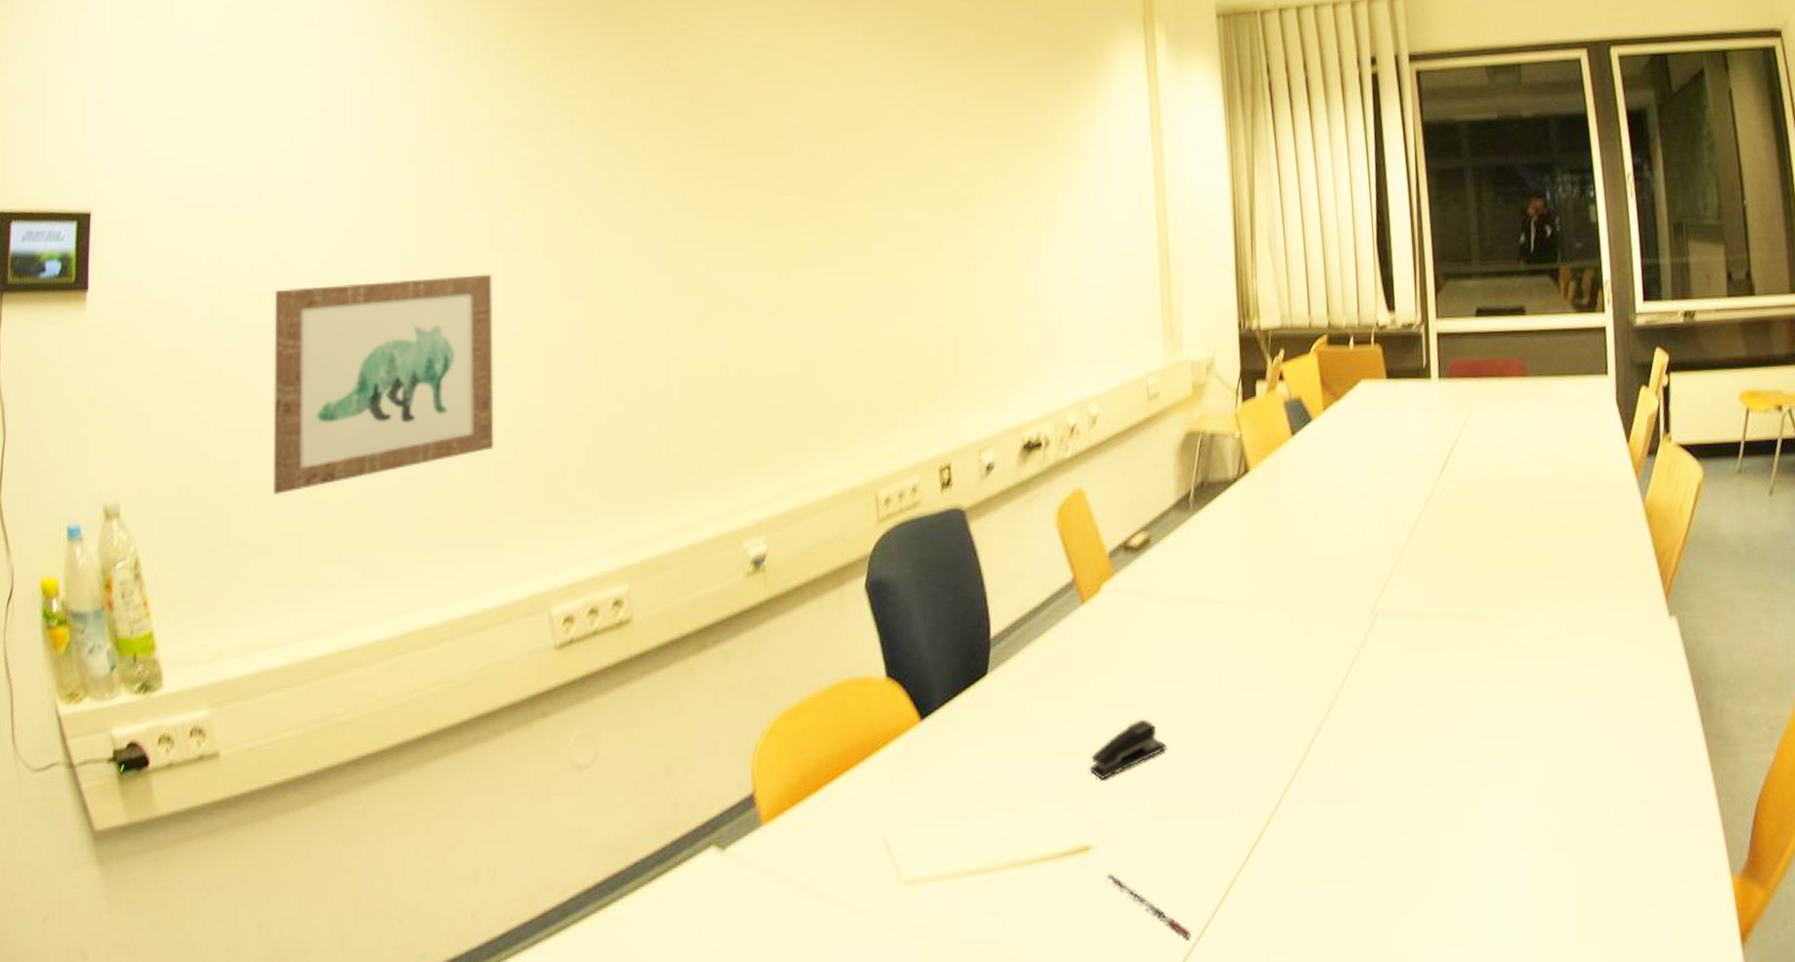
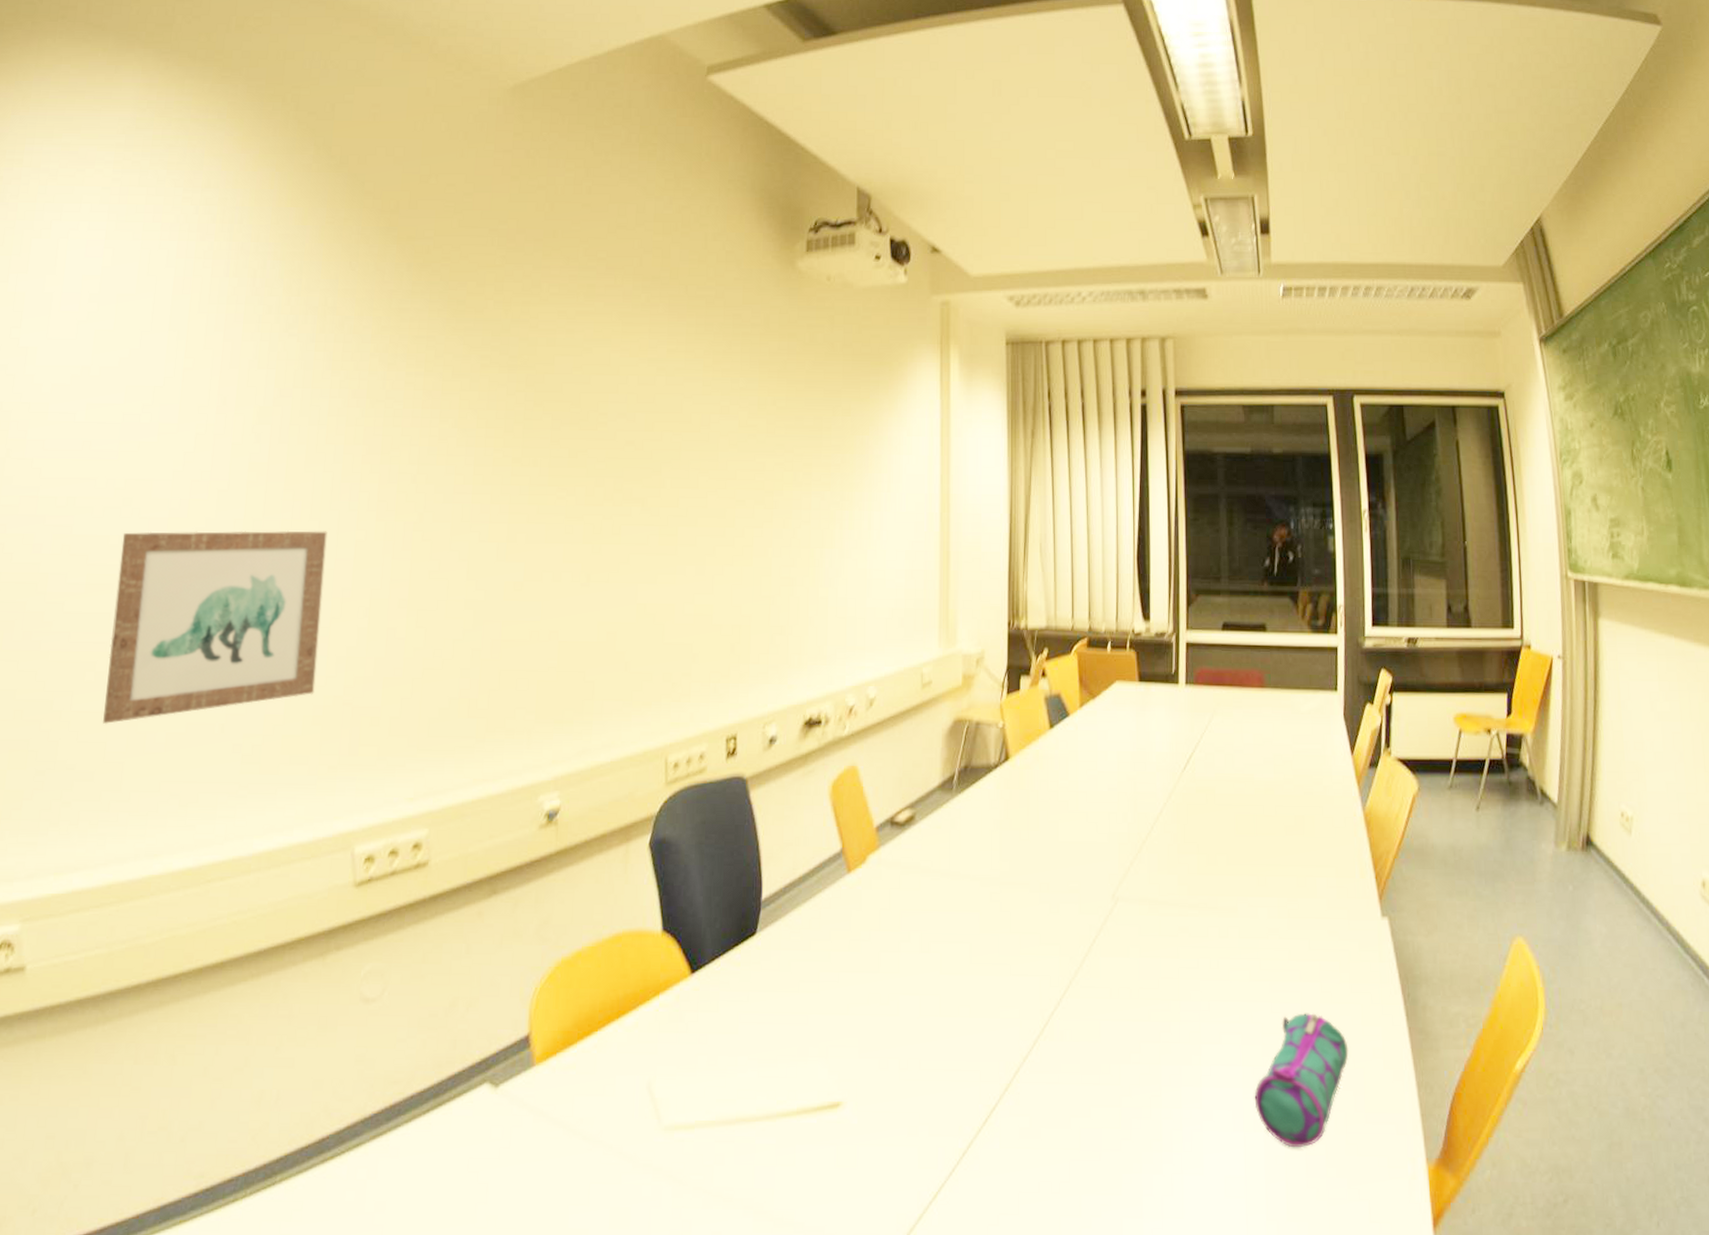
stapler: present [1089,719,1168,779] -> none [844,984,918,1040]
pen: present [1106,873,1192,938] -> none [853,1129,929,1196]
pencil case: none [1538,723,1640,868] -> present [1254,1013,1349,1148]

